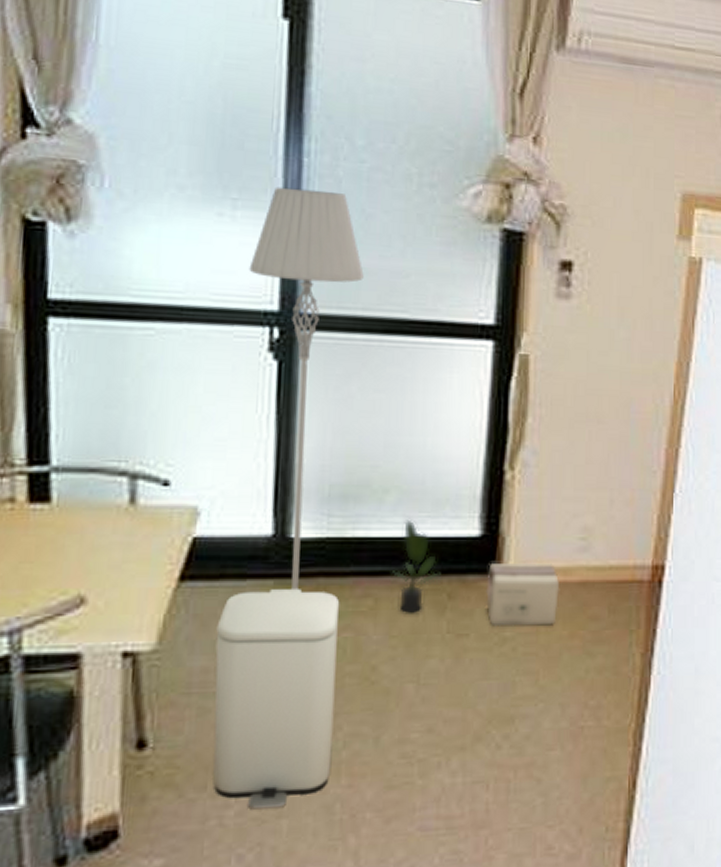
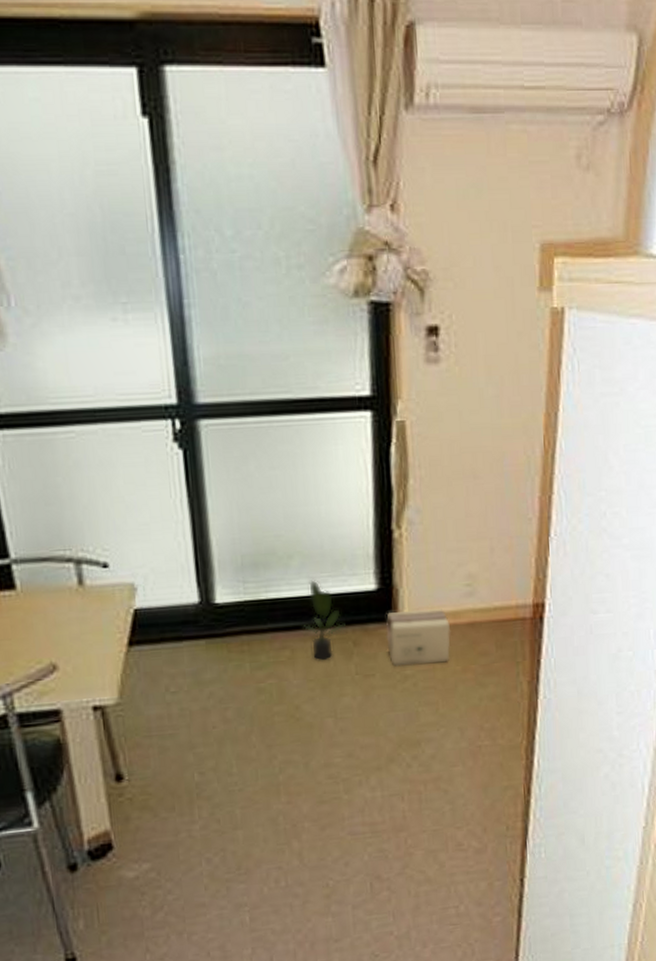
pedal bin: present [213,589,340,810] -> none [164,646,272,824]
floor lamp: present [249,186,364,591] -> none [146,285,248,648]

